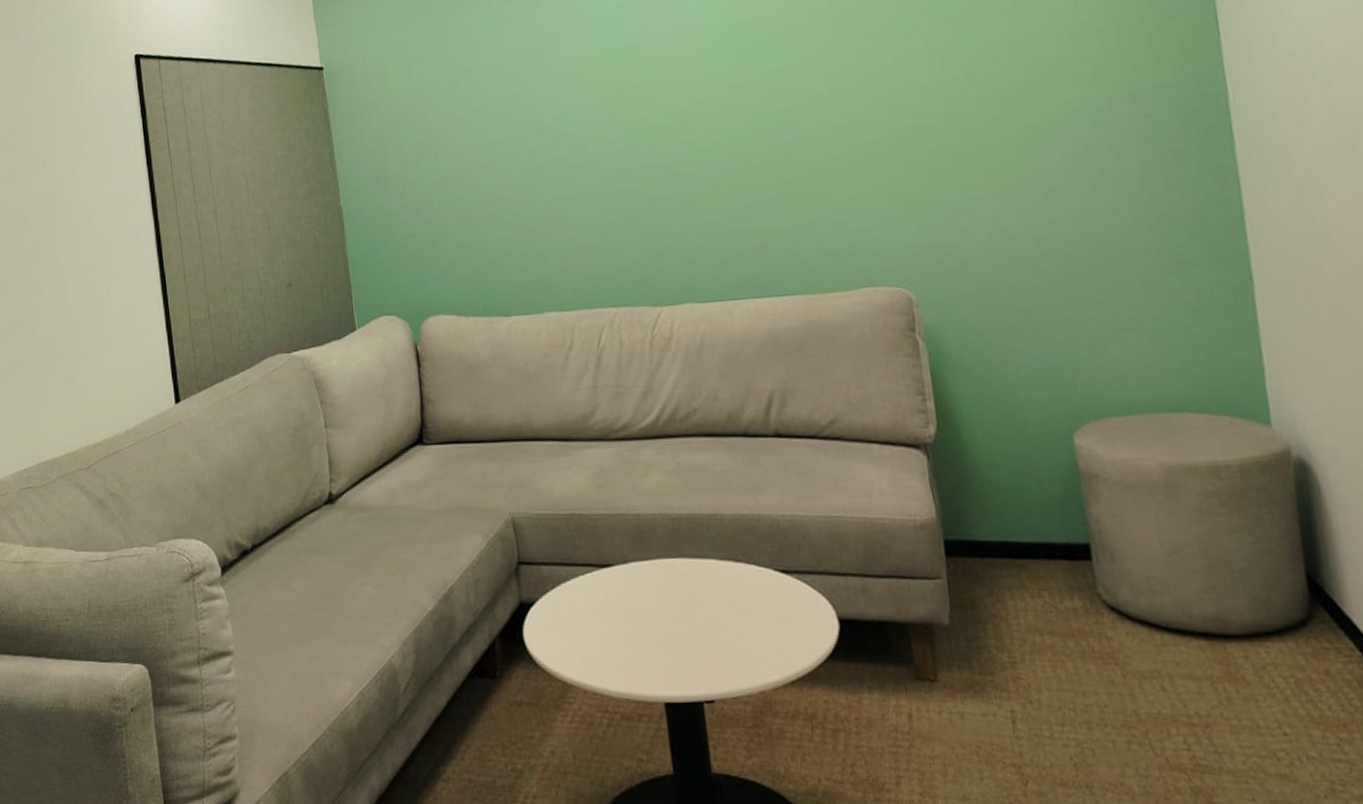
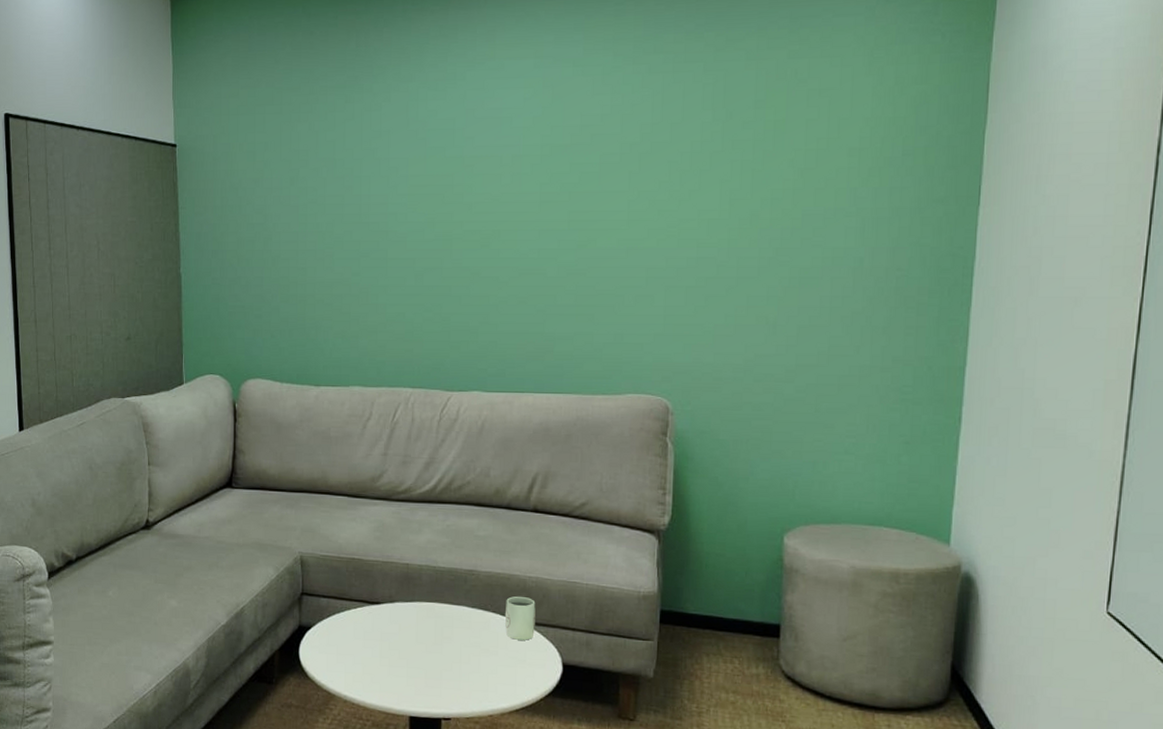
mug: none [759,539,799,594] -> present [504,596,536,640]

